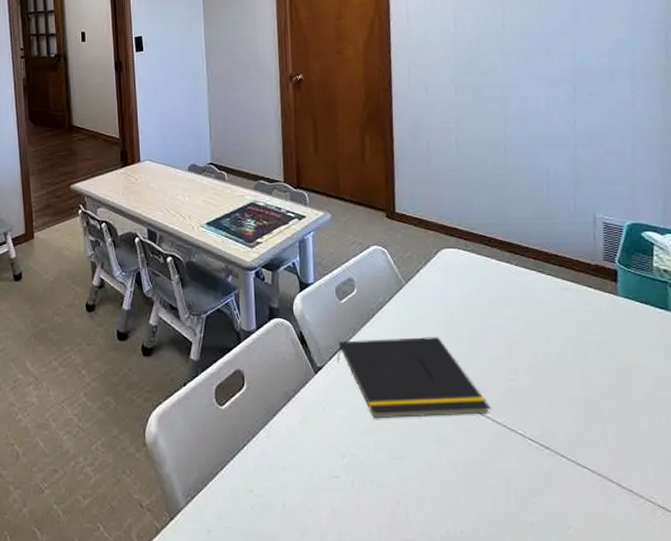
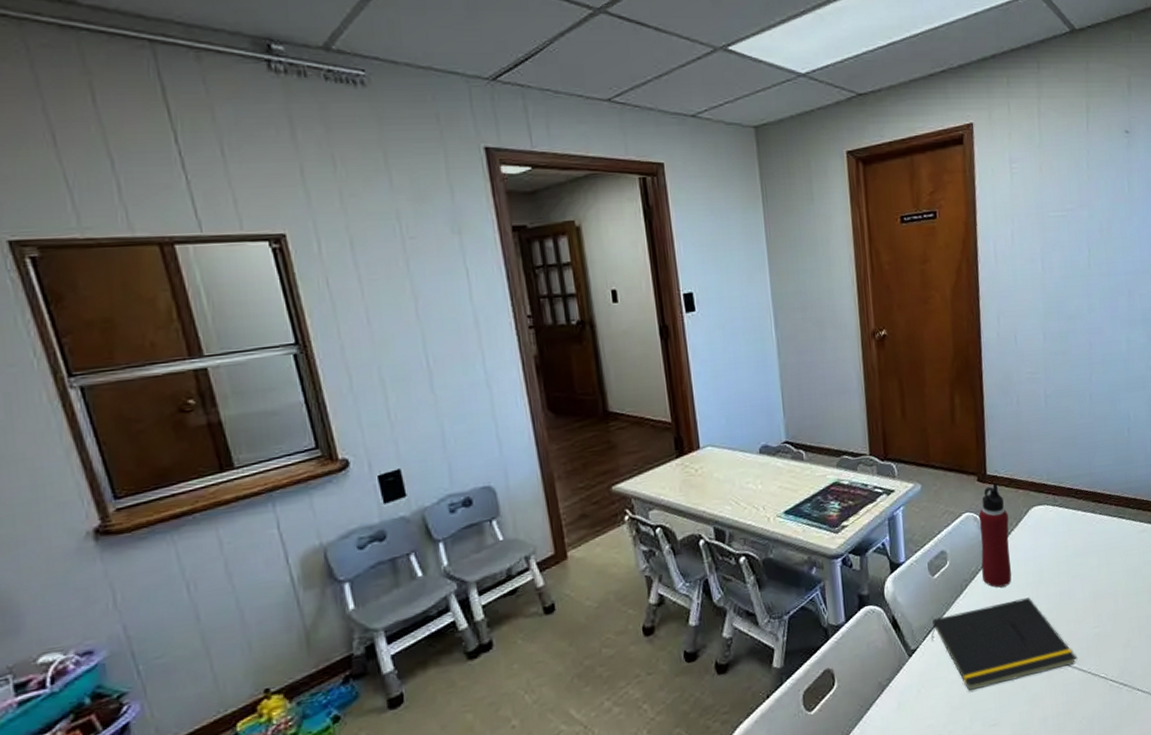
water bottle: none [386,220,420,322] -> present [978,482,1012,588]

